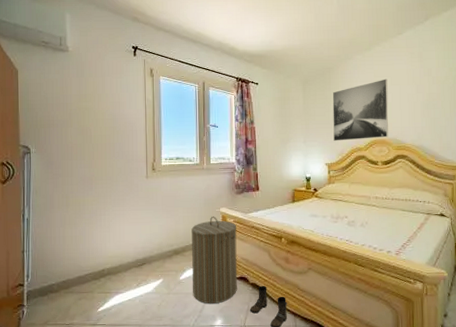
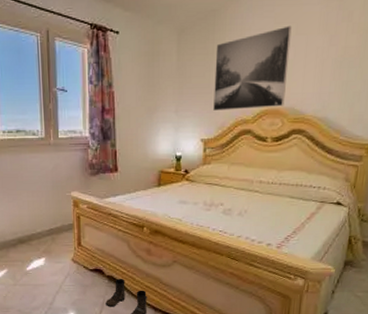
laundry hamper: present [191,216,238,304] -> none [38,201,92,297]

